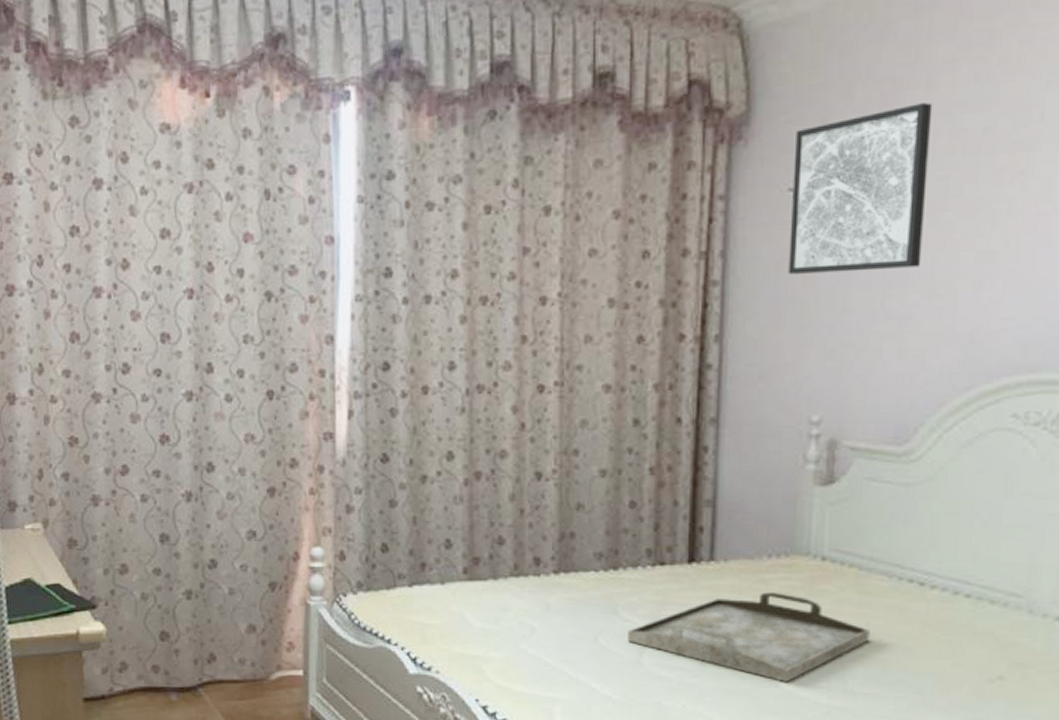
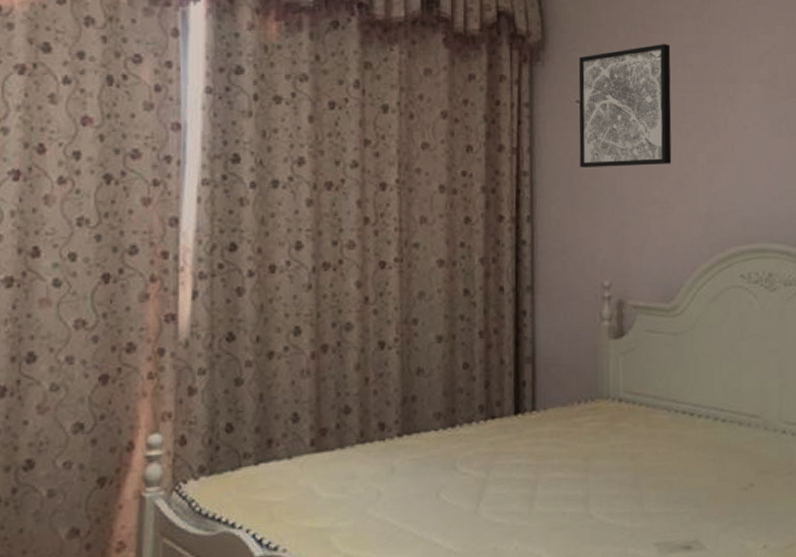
serving tray: present [628,591,870,682] -> none [466,432,658,513]

